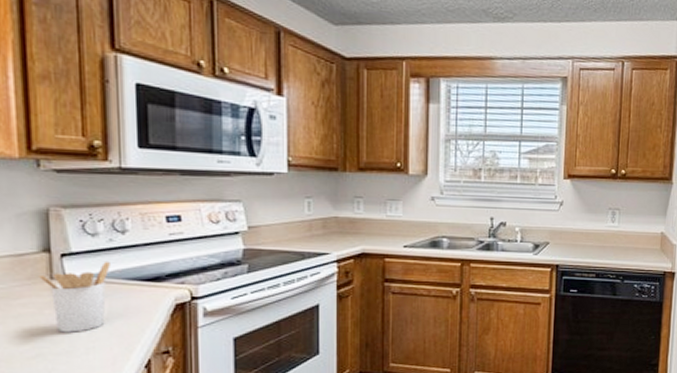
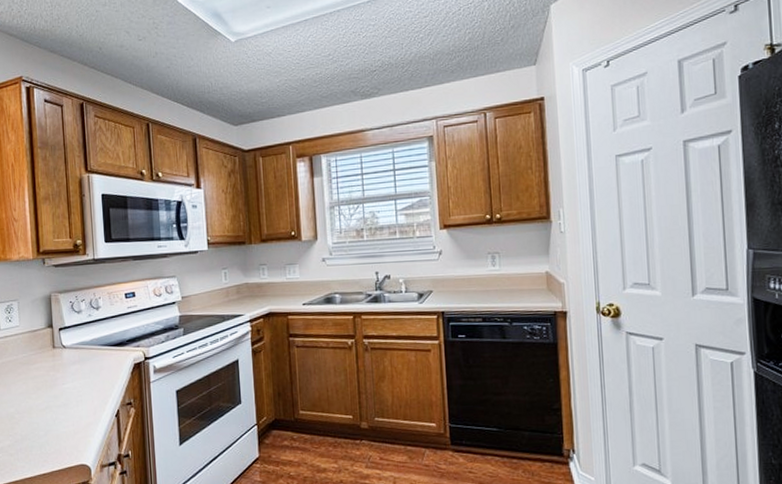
utensil holder: present [39,261,110,333] -> none [46,331,90,389]

